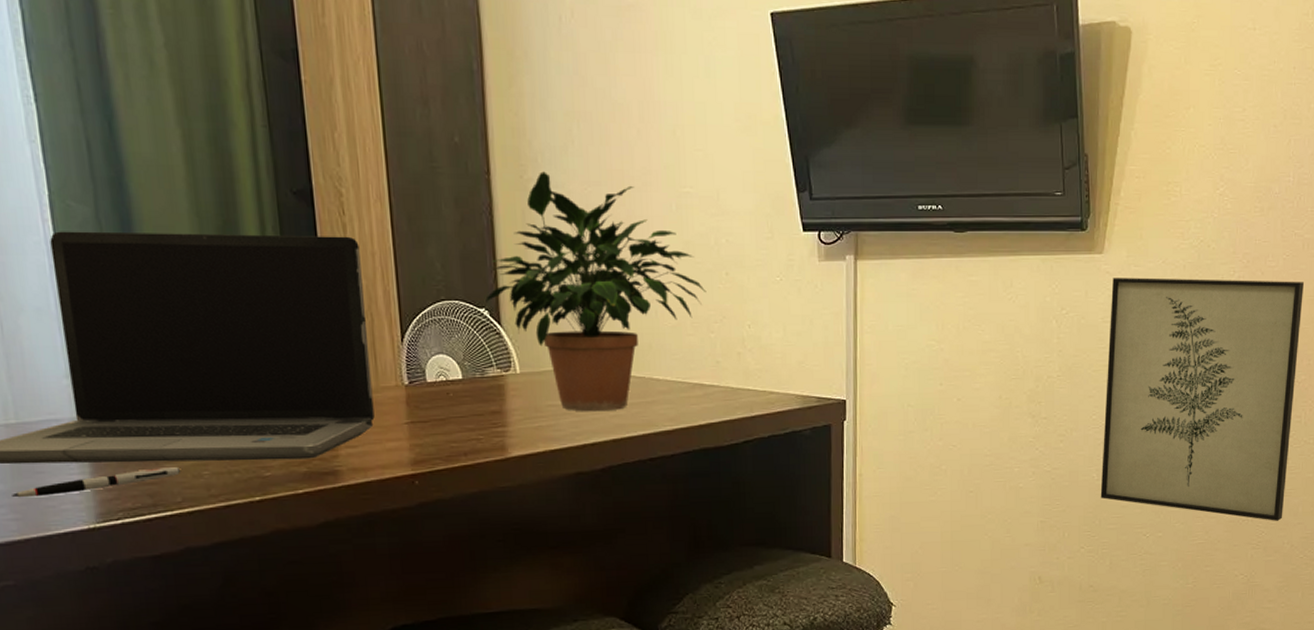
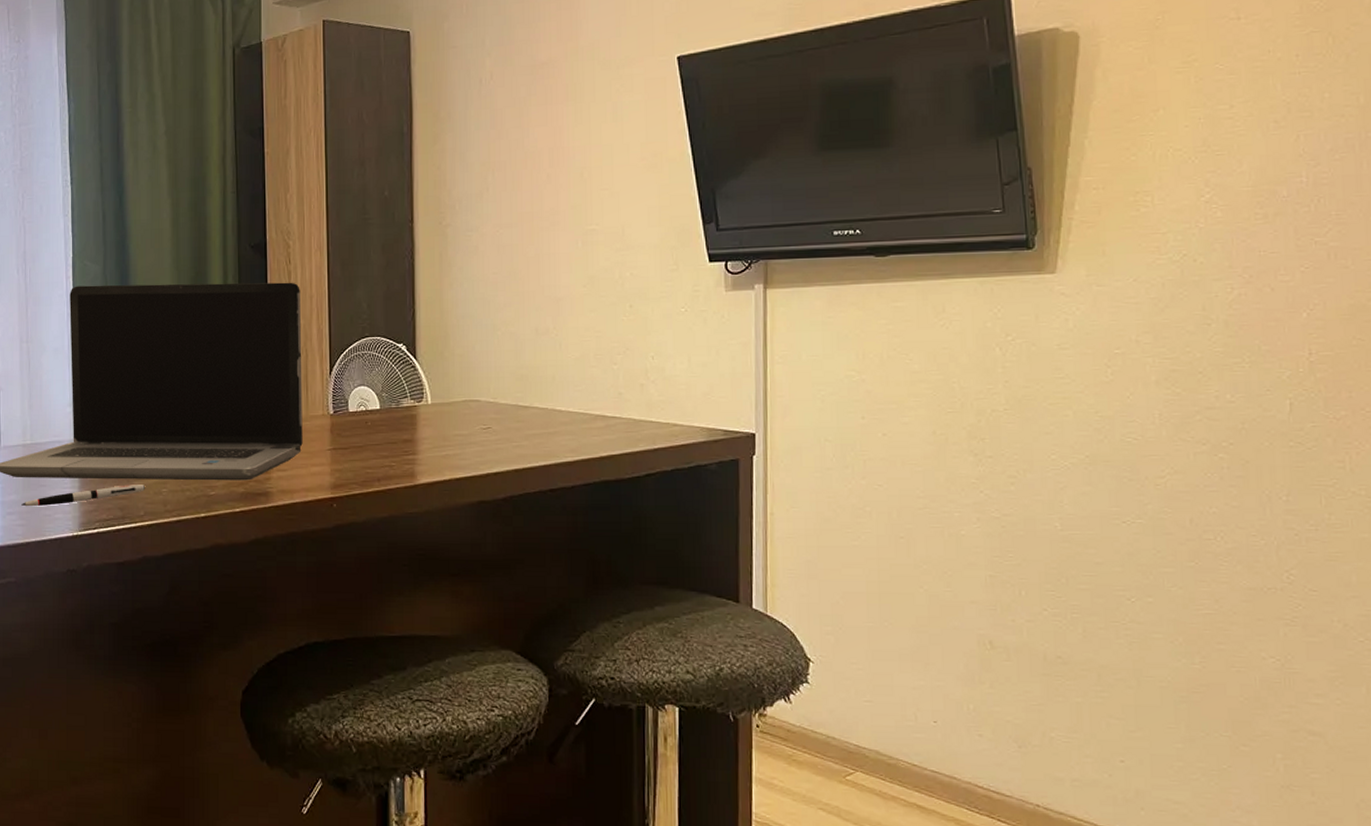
potted plant: present [485,171,707,412] -> none [404,217,610,442]
wall art: present [1100,278,1305,521] -> none [1065,297,1335,592]

